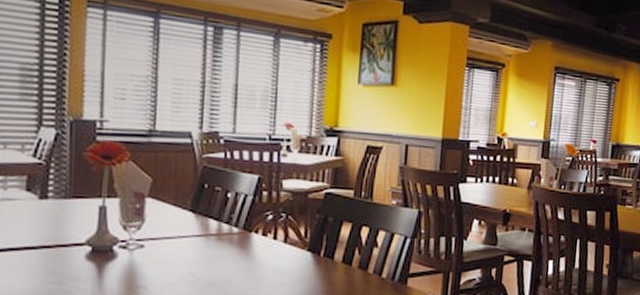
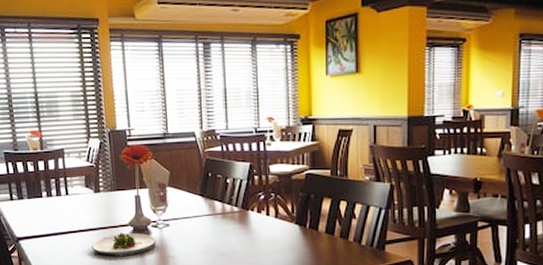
salad plate: none [24,253,123,286] -> present [91,232,156,257]

